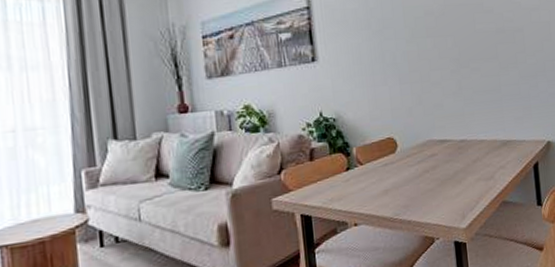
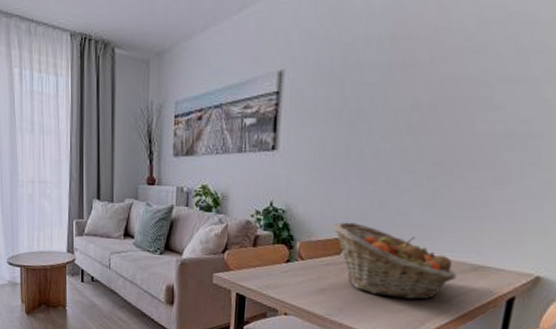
fruit basket: none [384,120,494,185] -> present [334,222,457,300]

